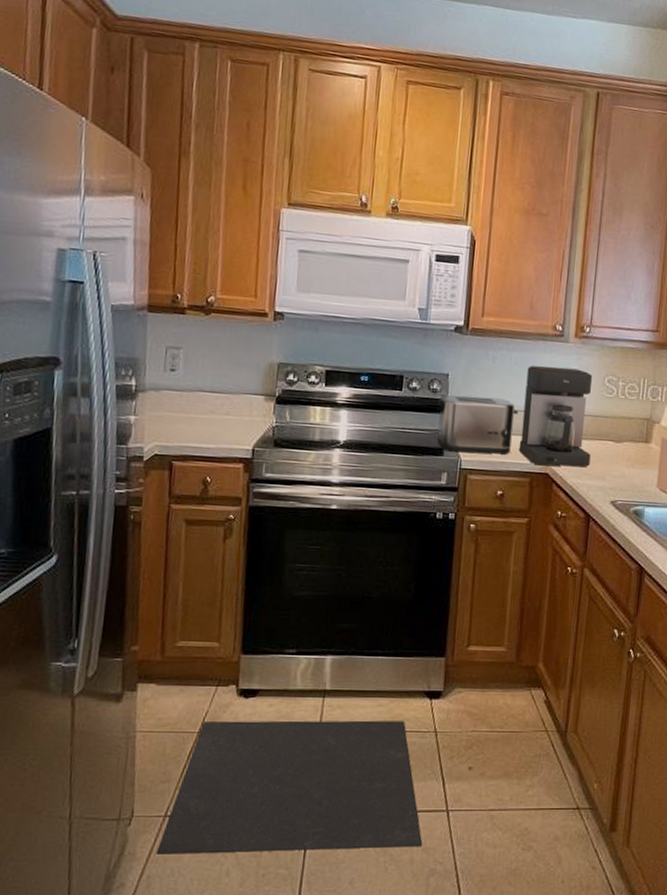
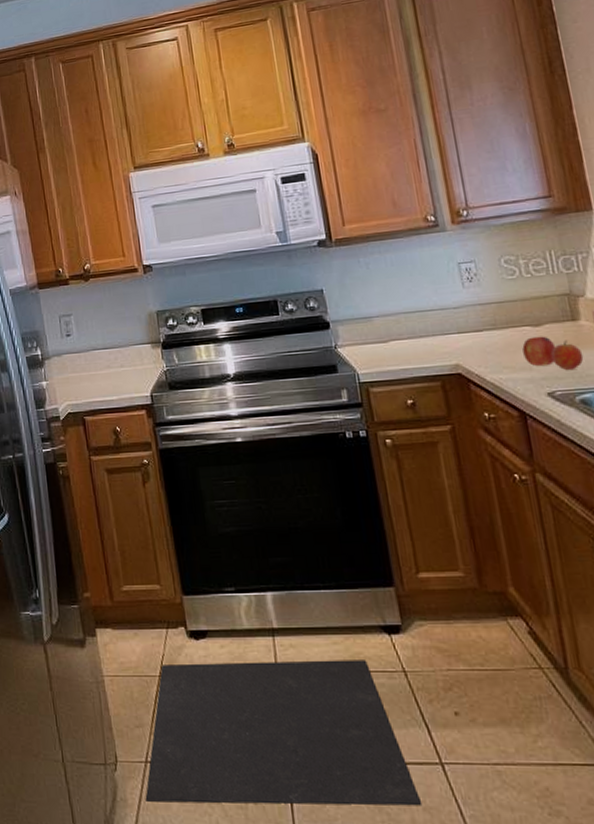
toaster: present [437,394,518,455] -> none [319,303,411,367]
coffee maker: present [518,366,593,468] -> none [406,256,509,366]
fruit: none [601,451,628,478] -> present [522,336,556,367]
fruit: none [621,458,646,485] -> present [550,340,584,371]

